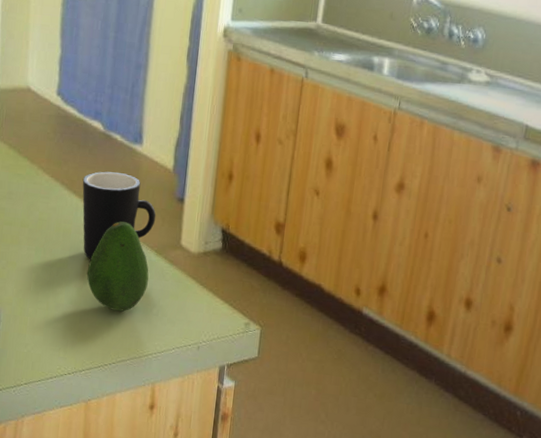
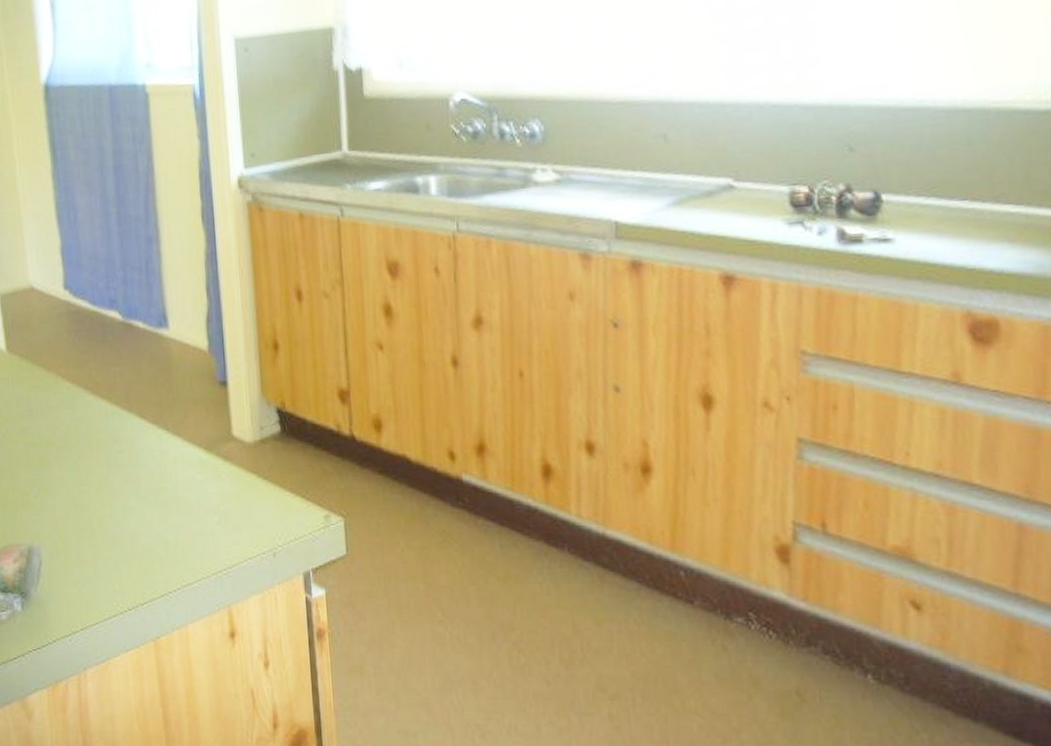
mug: present [82,171,156,259] -> none [108,364,199,470]
fruit: present [87,221,149,312] -> none [131,420,203,526]

